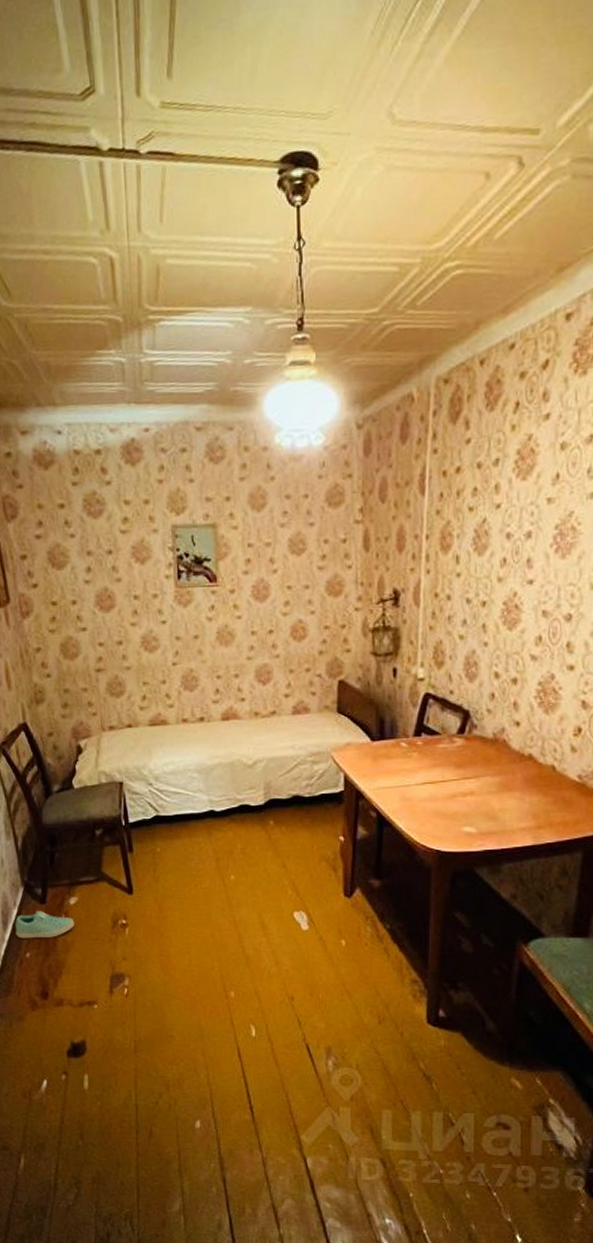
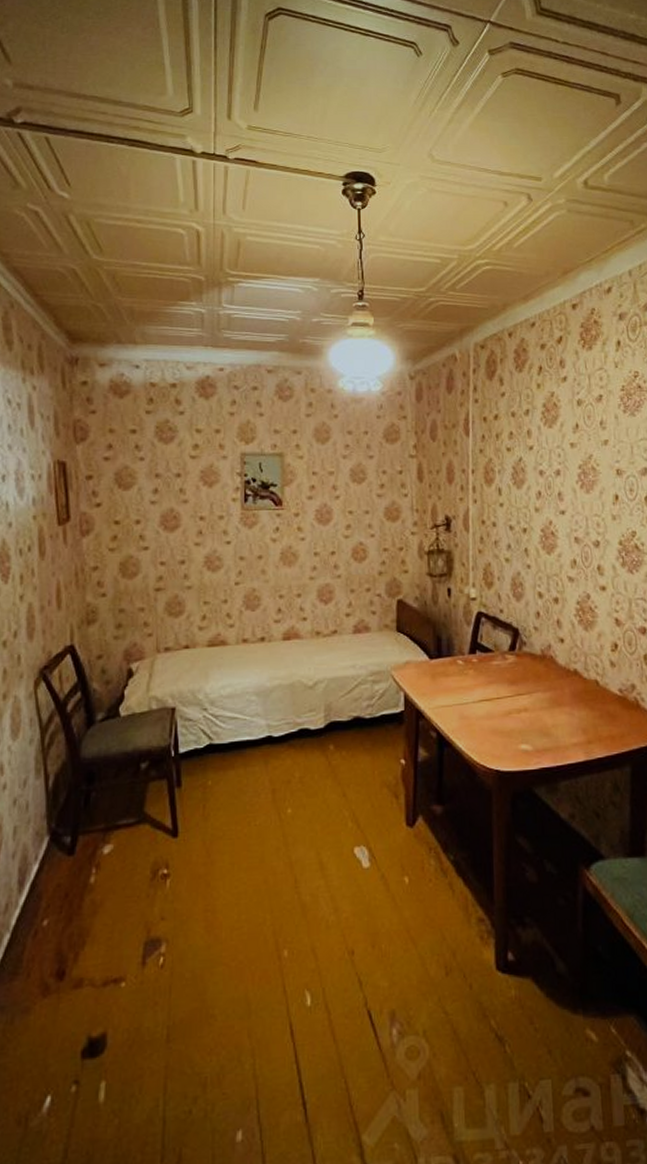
sneaker: present [15,911,75,939] -> none [33,864,107,902]

